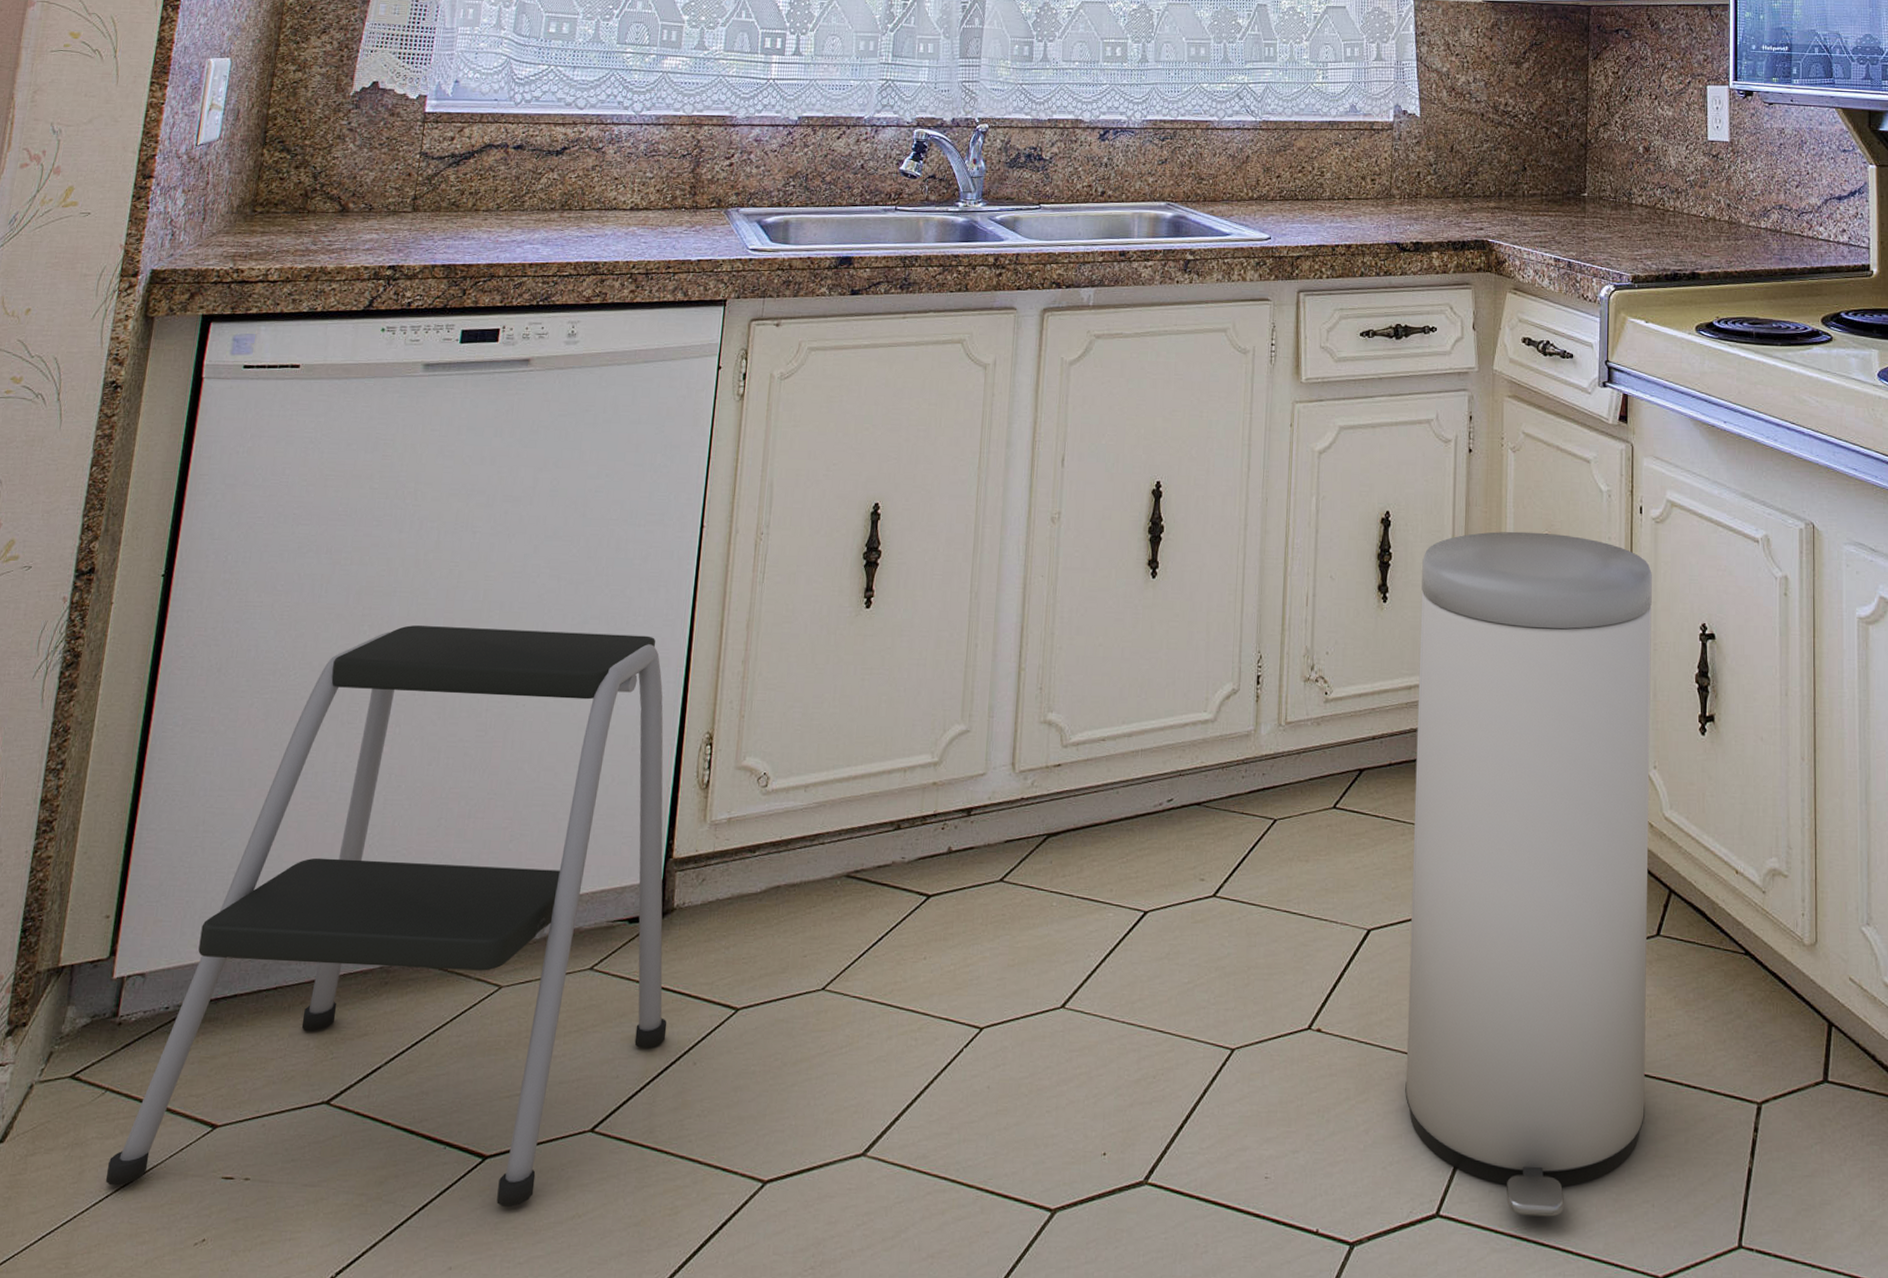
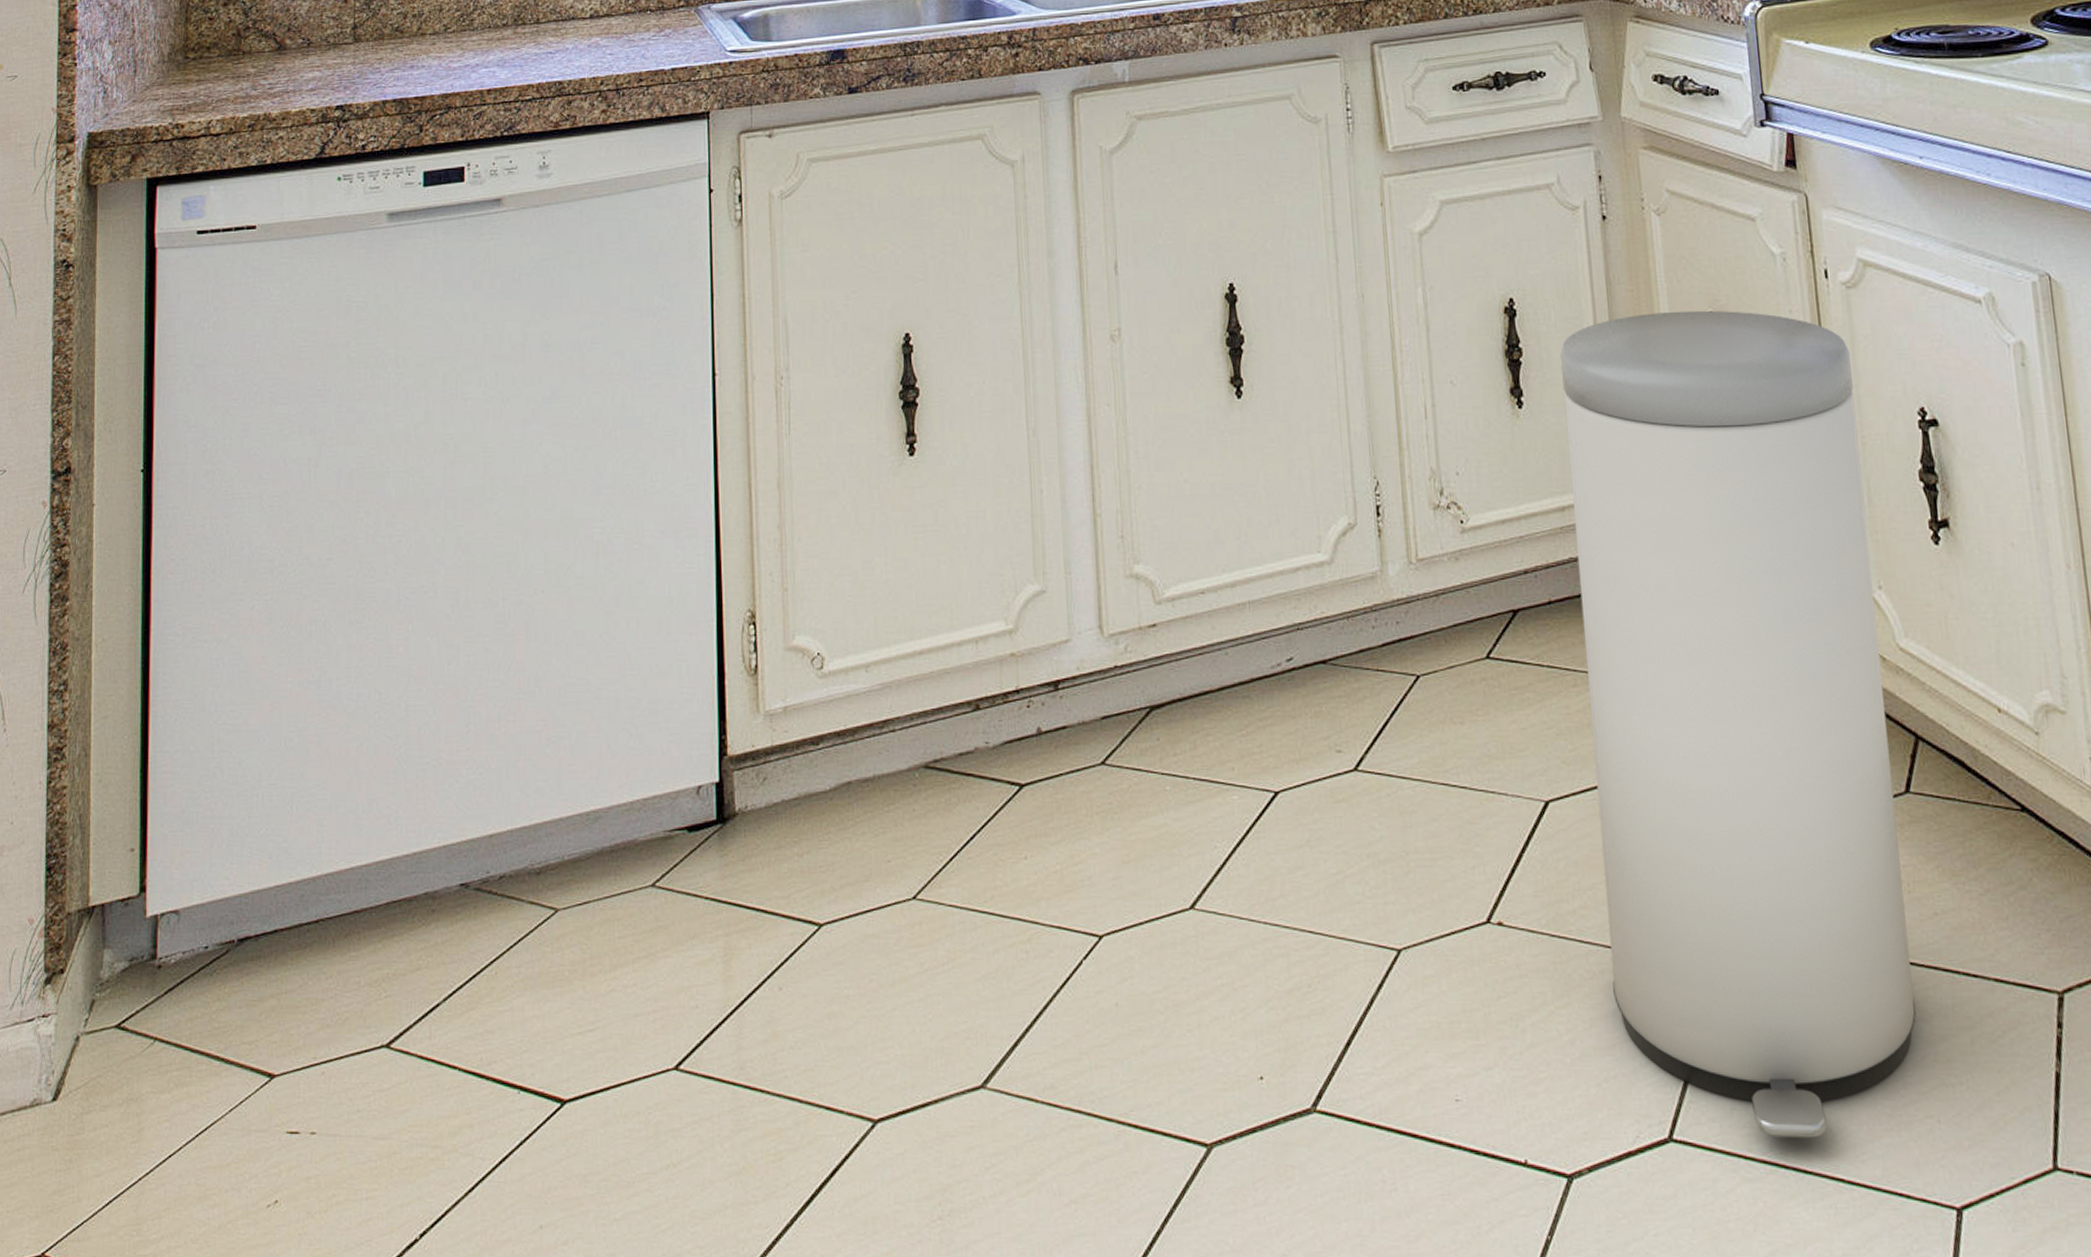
step stool: present [105,625,667,1207] -> none [166,504,745,1157]

